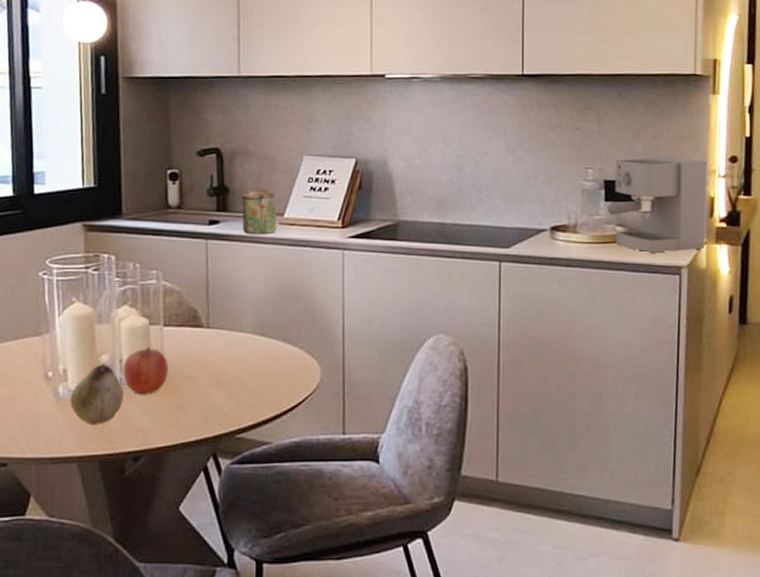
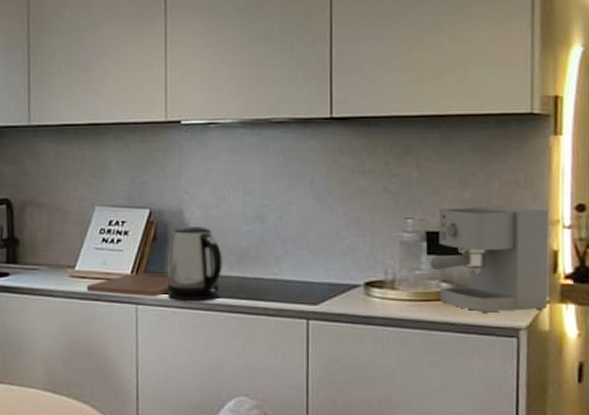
canister: present [242,189,276,236] -> none [32,240,67,289]
cutting board: none [295,219,374,242] -> present [86,272,170,297]
kettle: none [371,174,423,248] -> present [167,225,222,303]

